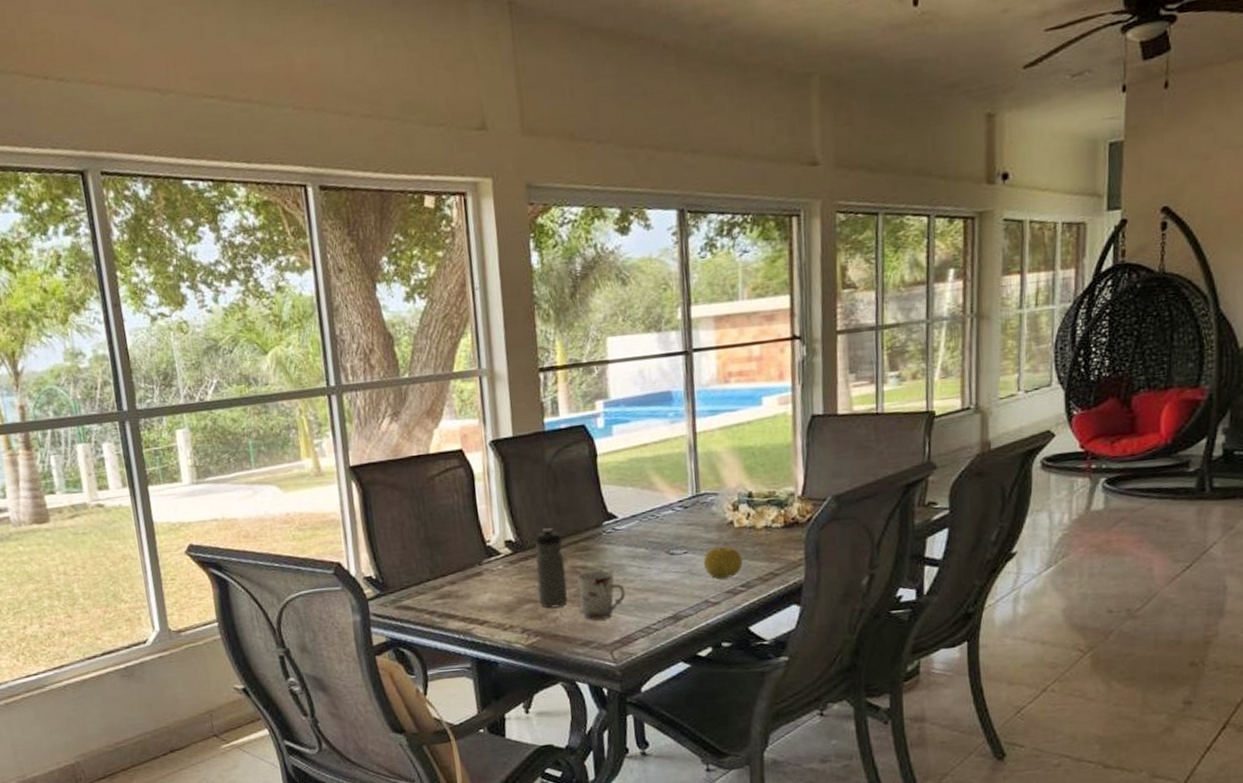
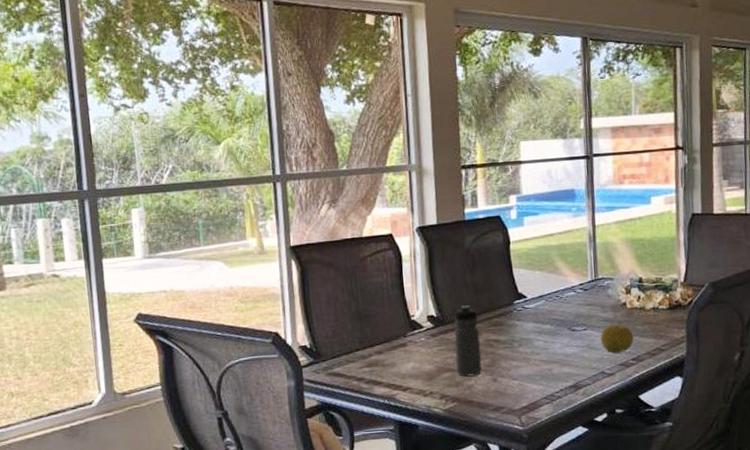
cup: present [577,570,626,620] -> none [490,344,533,388]

